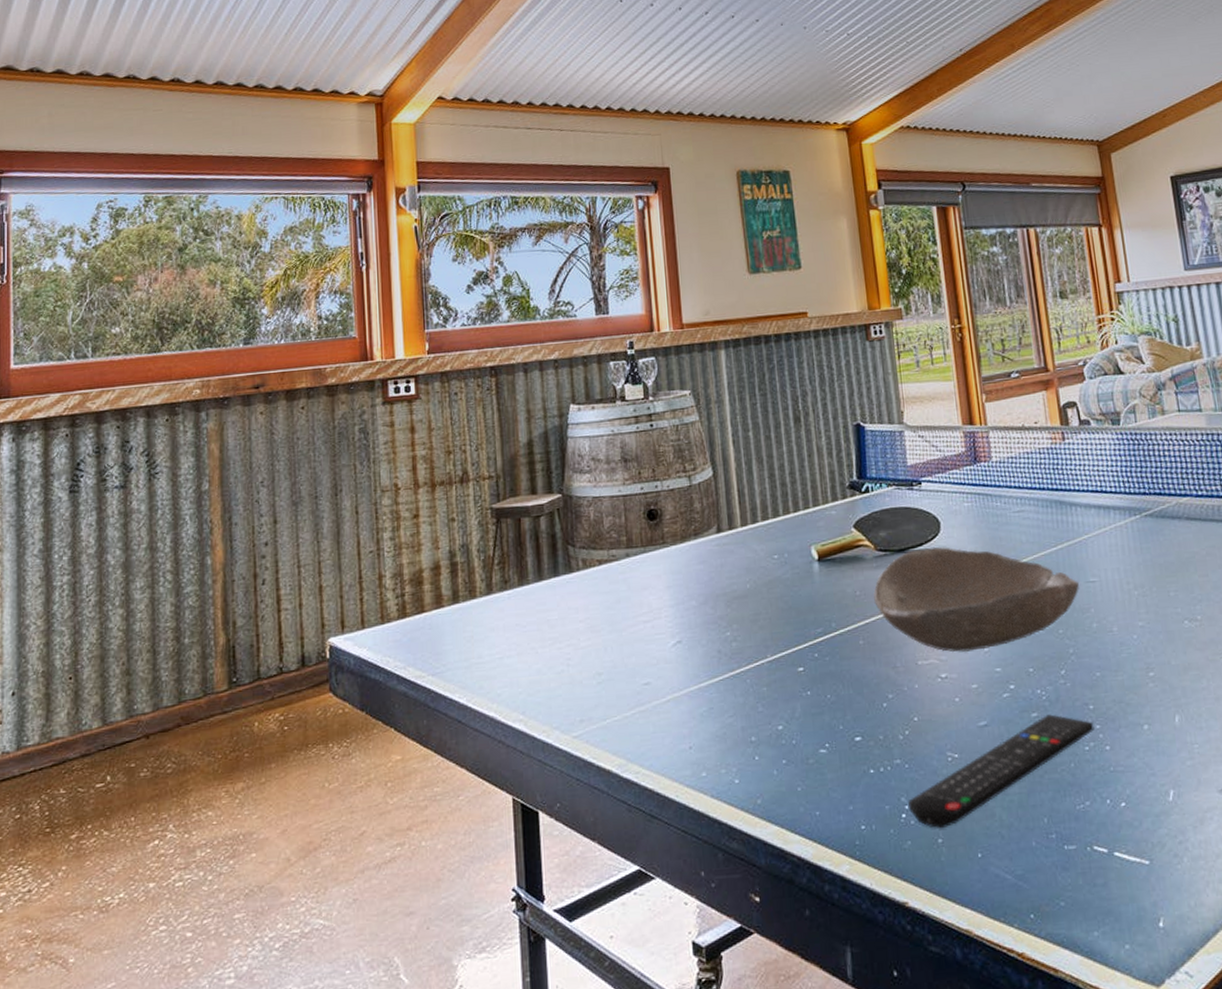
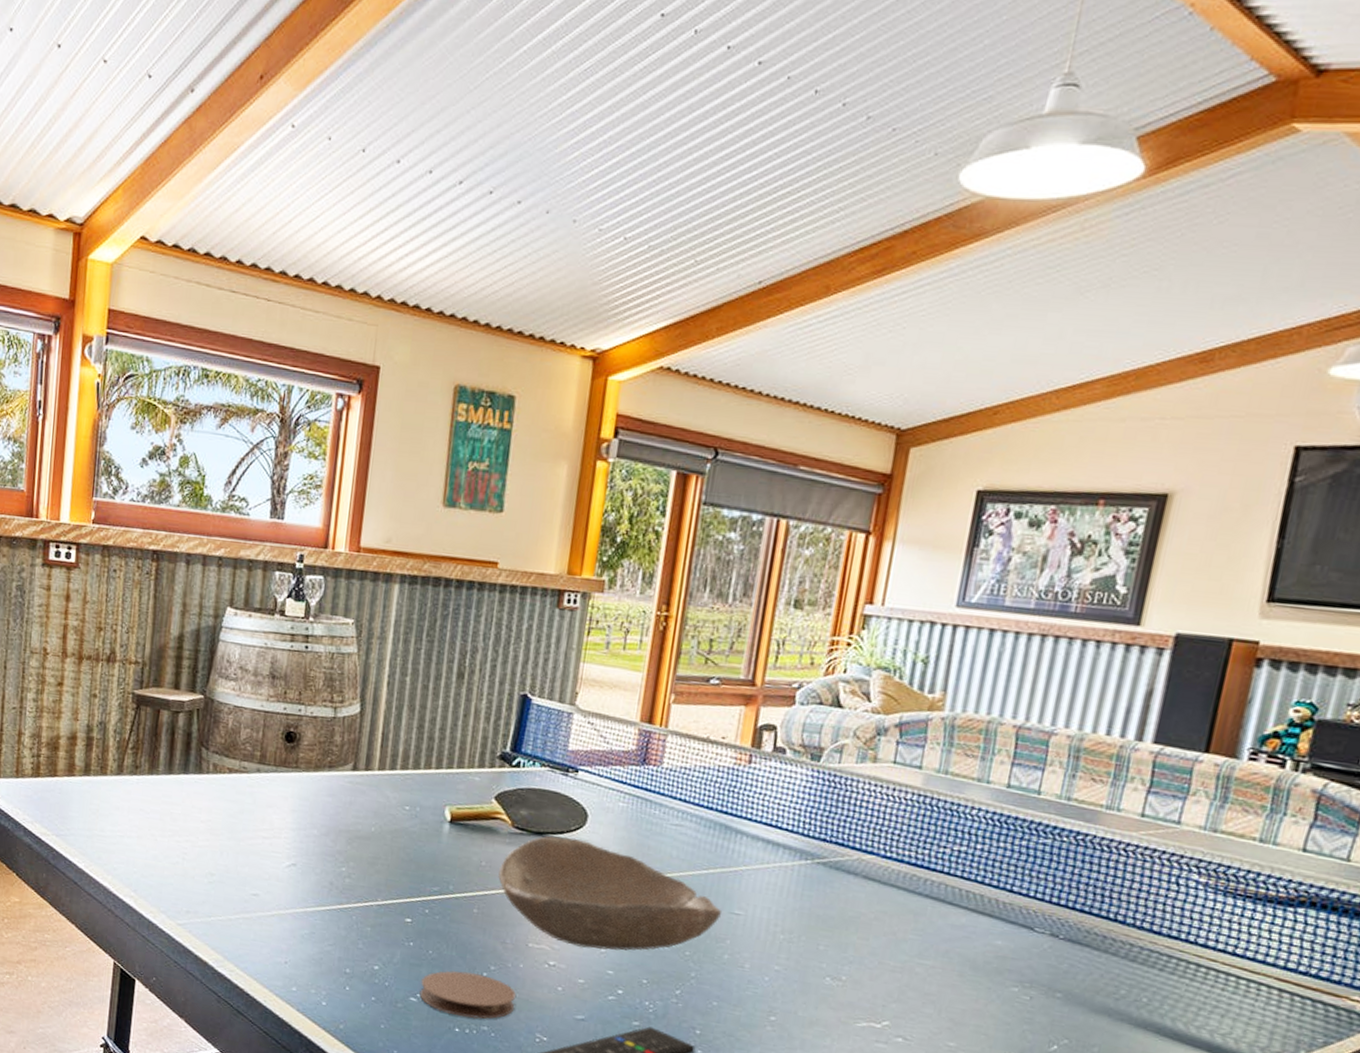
coaster: none [826,705,921,757] -> present [419,970,517,1019]

